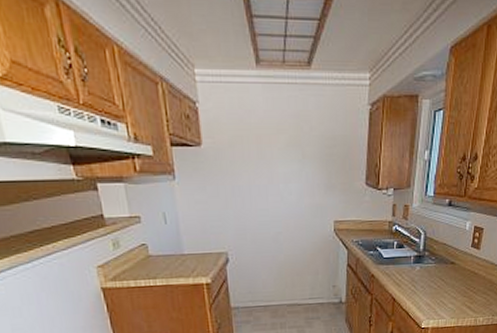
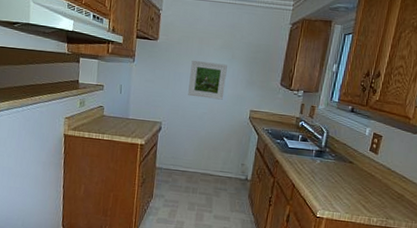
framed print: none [251,166,300,215] -> present [188,60,227,100]

